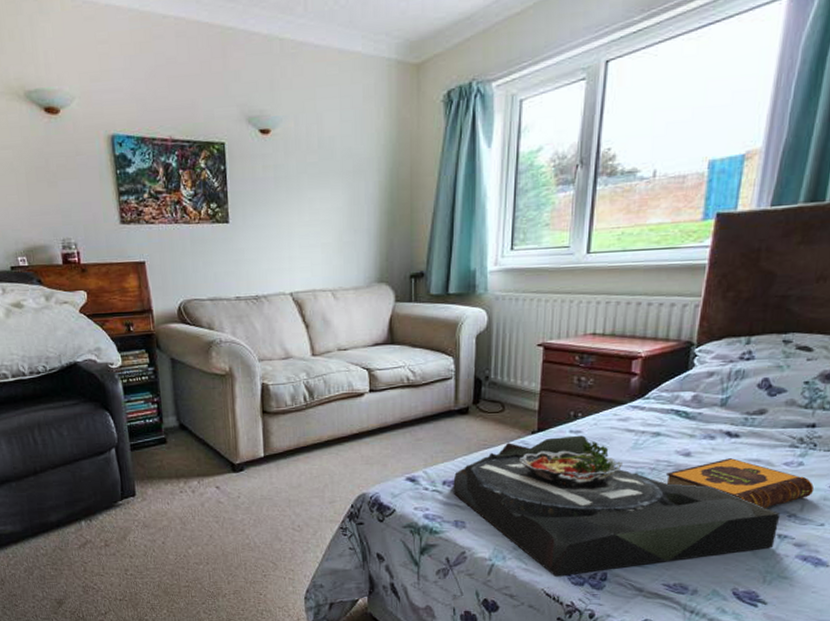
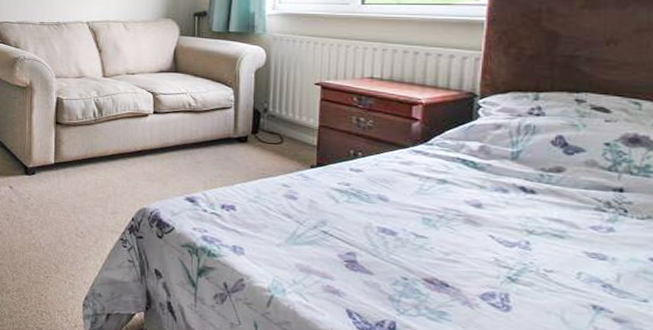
serving tray: present [453,435,781,577] -> none [231,173,593,320]
hardback book: present [665,458,815,509] -> none [455,214,631,275]

